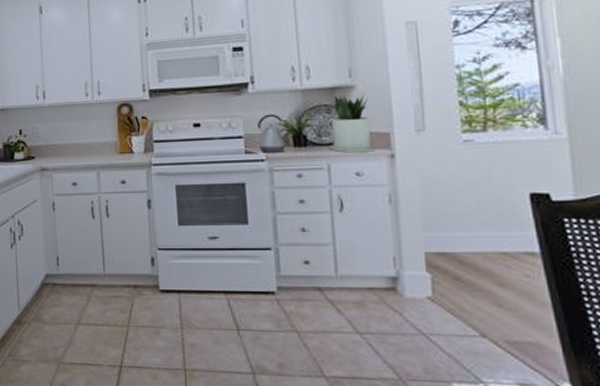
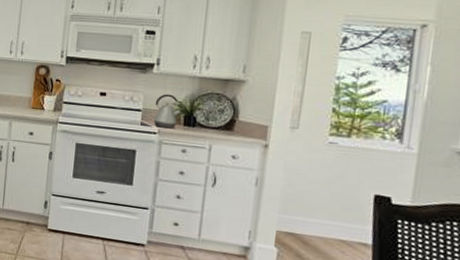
planter: present [330,94,375,153] -> none [214,87,256,140]

